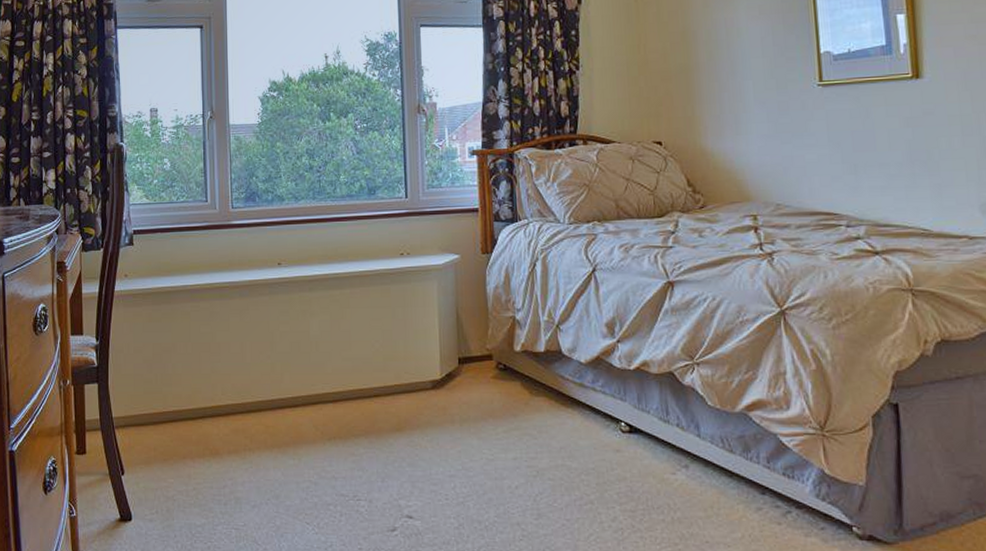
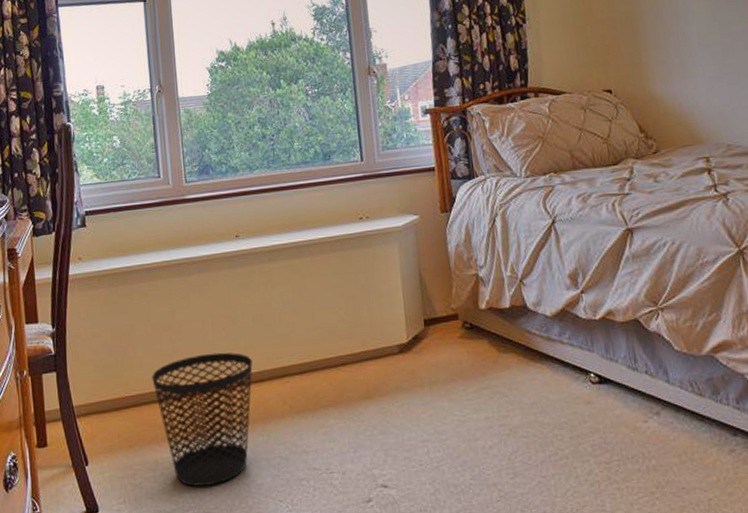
wastebasket: none [189,376,288,503] -> present [152,352,253,486]

